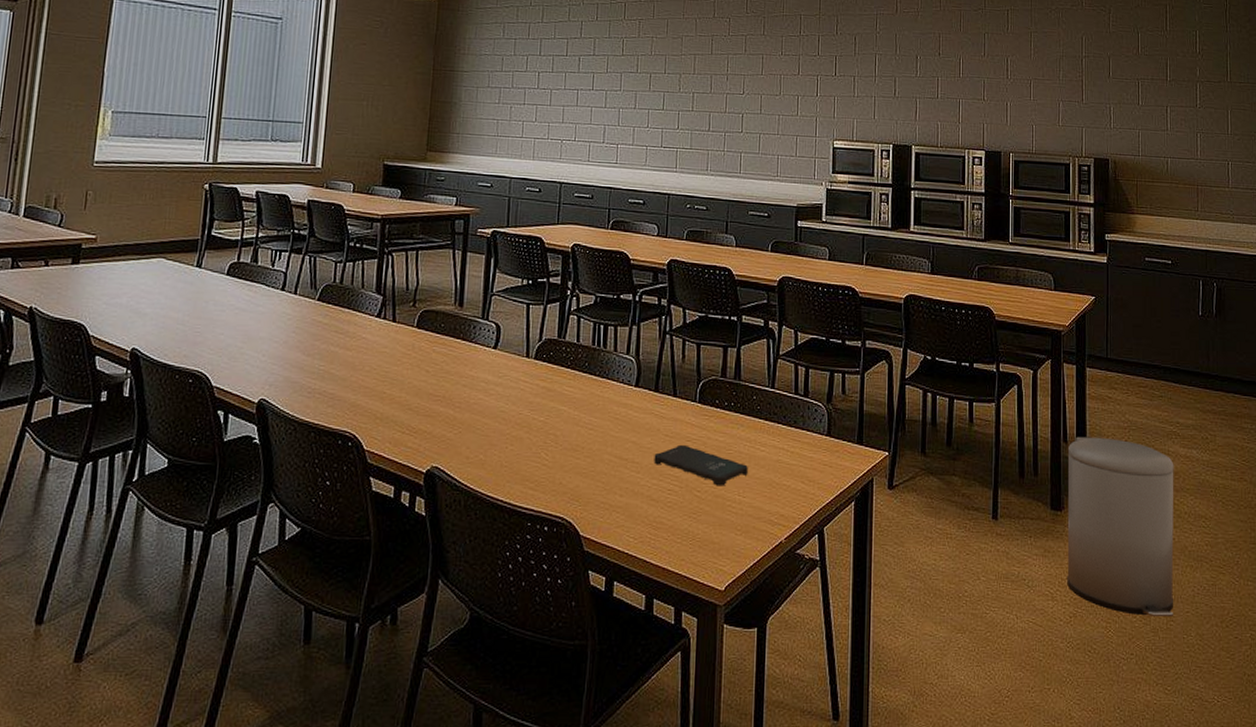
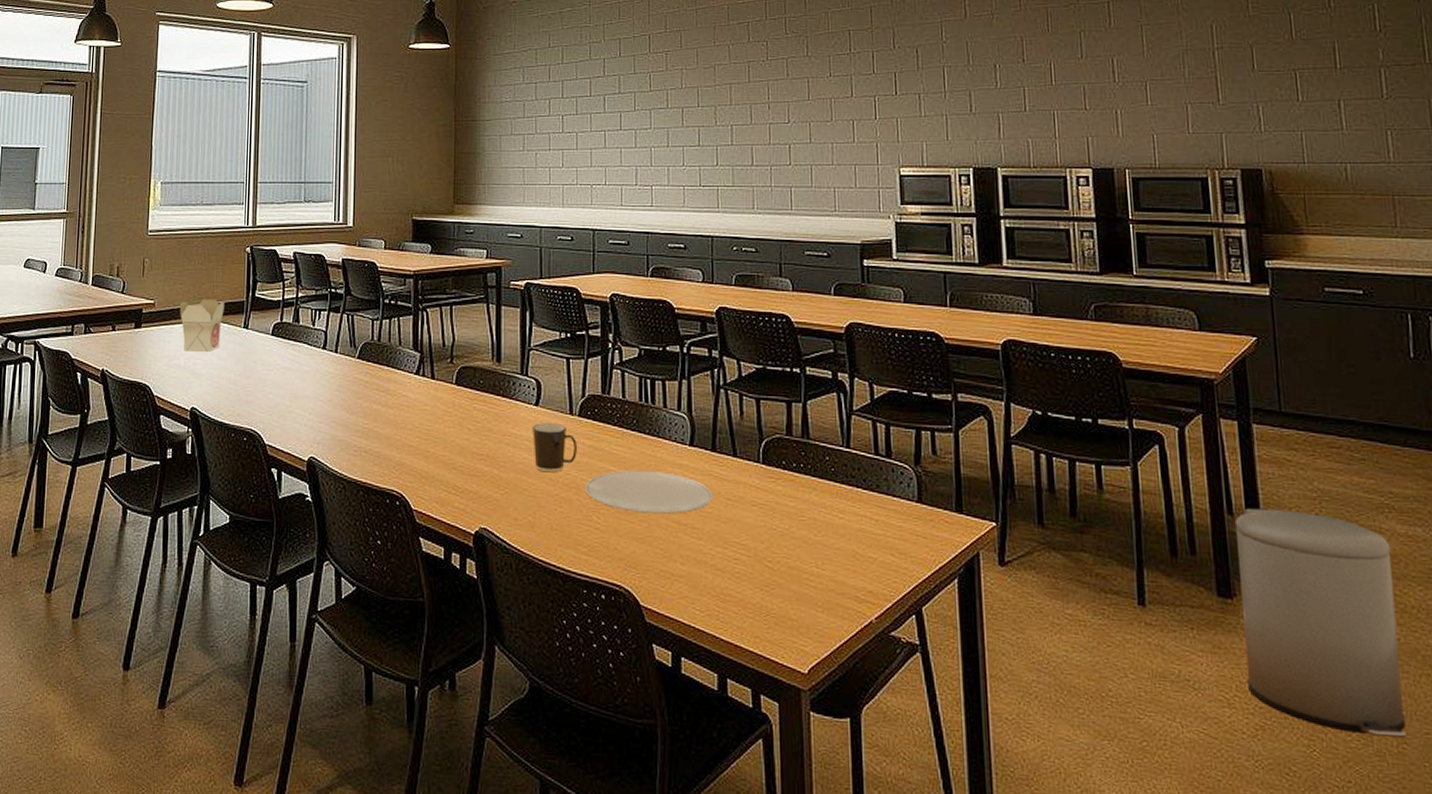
takeout container: none [125,235,176,292] -> present [179,298,224,353]
mug: none [489,365,532,413] -> present [533,423,578,473]
plate: none [535,409,654,451] -> present [584,469,714,515]
tablet: present [654,444,748,485] -> none [716,509,826,555]

